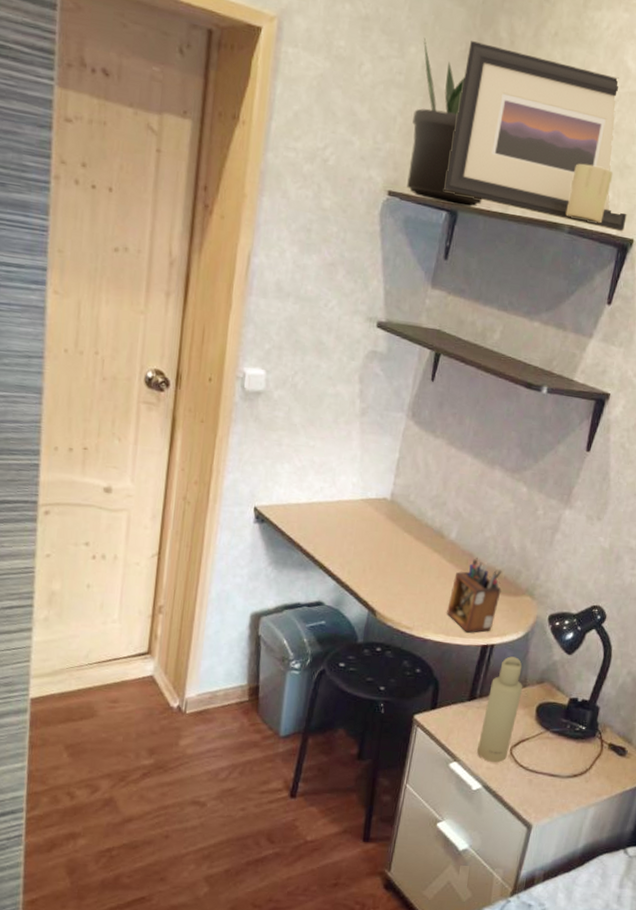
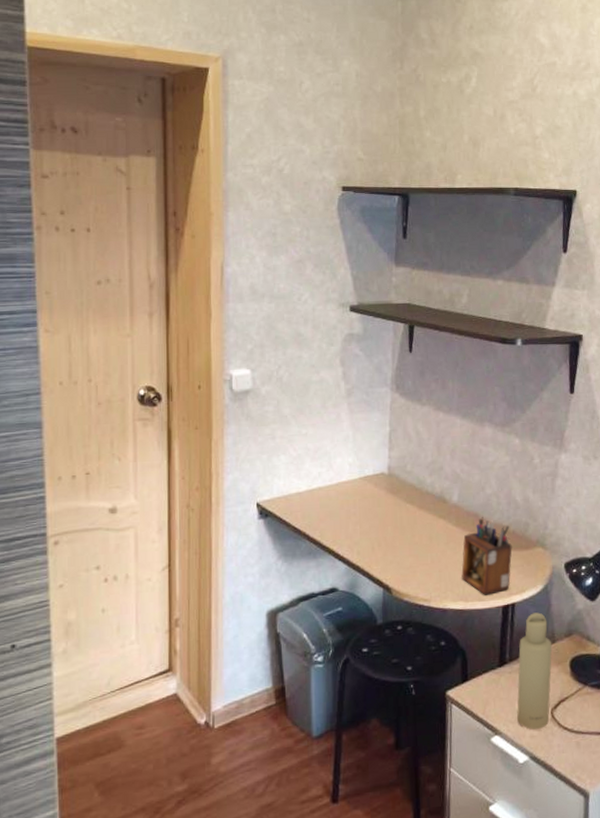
planter: present [407,37,482,208] -> none [353,51,430,189]
picture frame: present [444,41,627,232] -> none [393,46,566,186]
candle: present [565,164,612,224] -> none [508,132,545,182]

